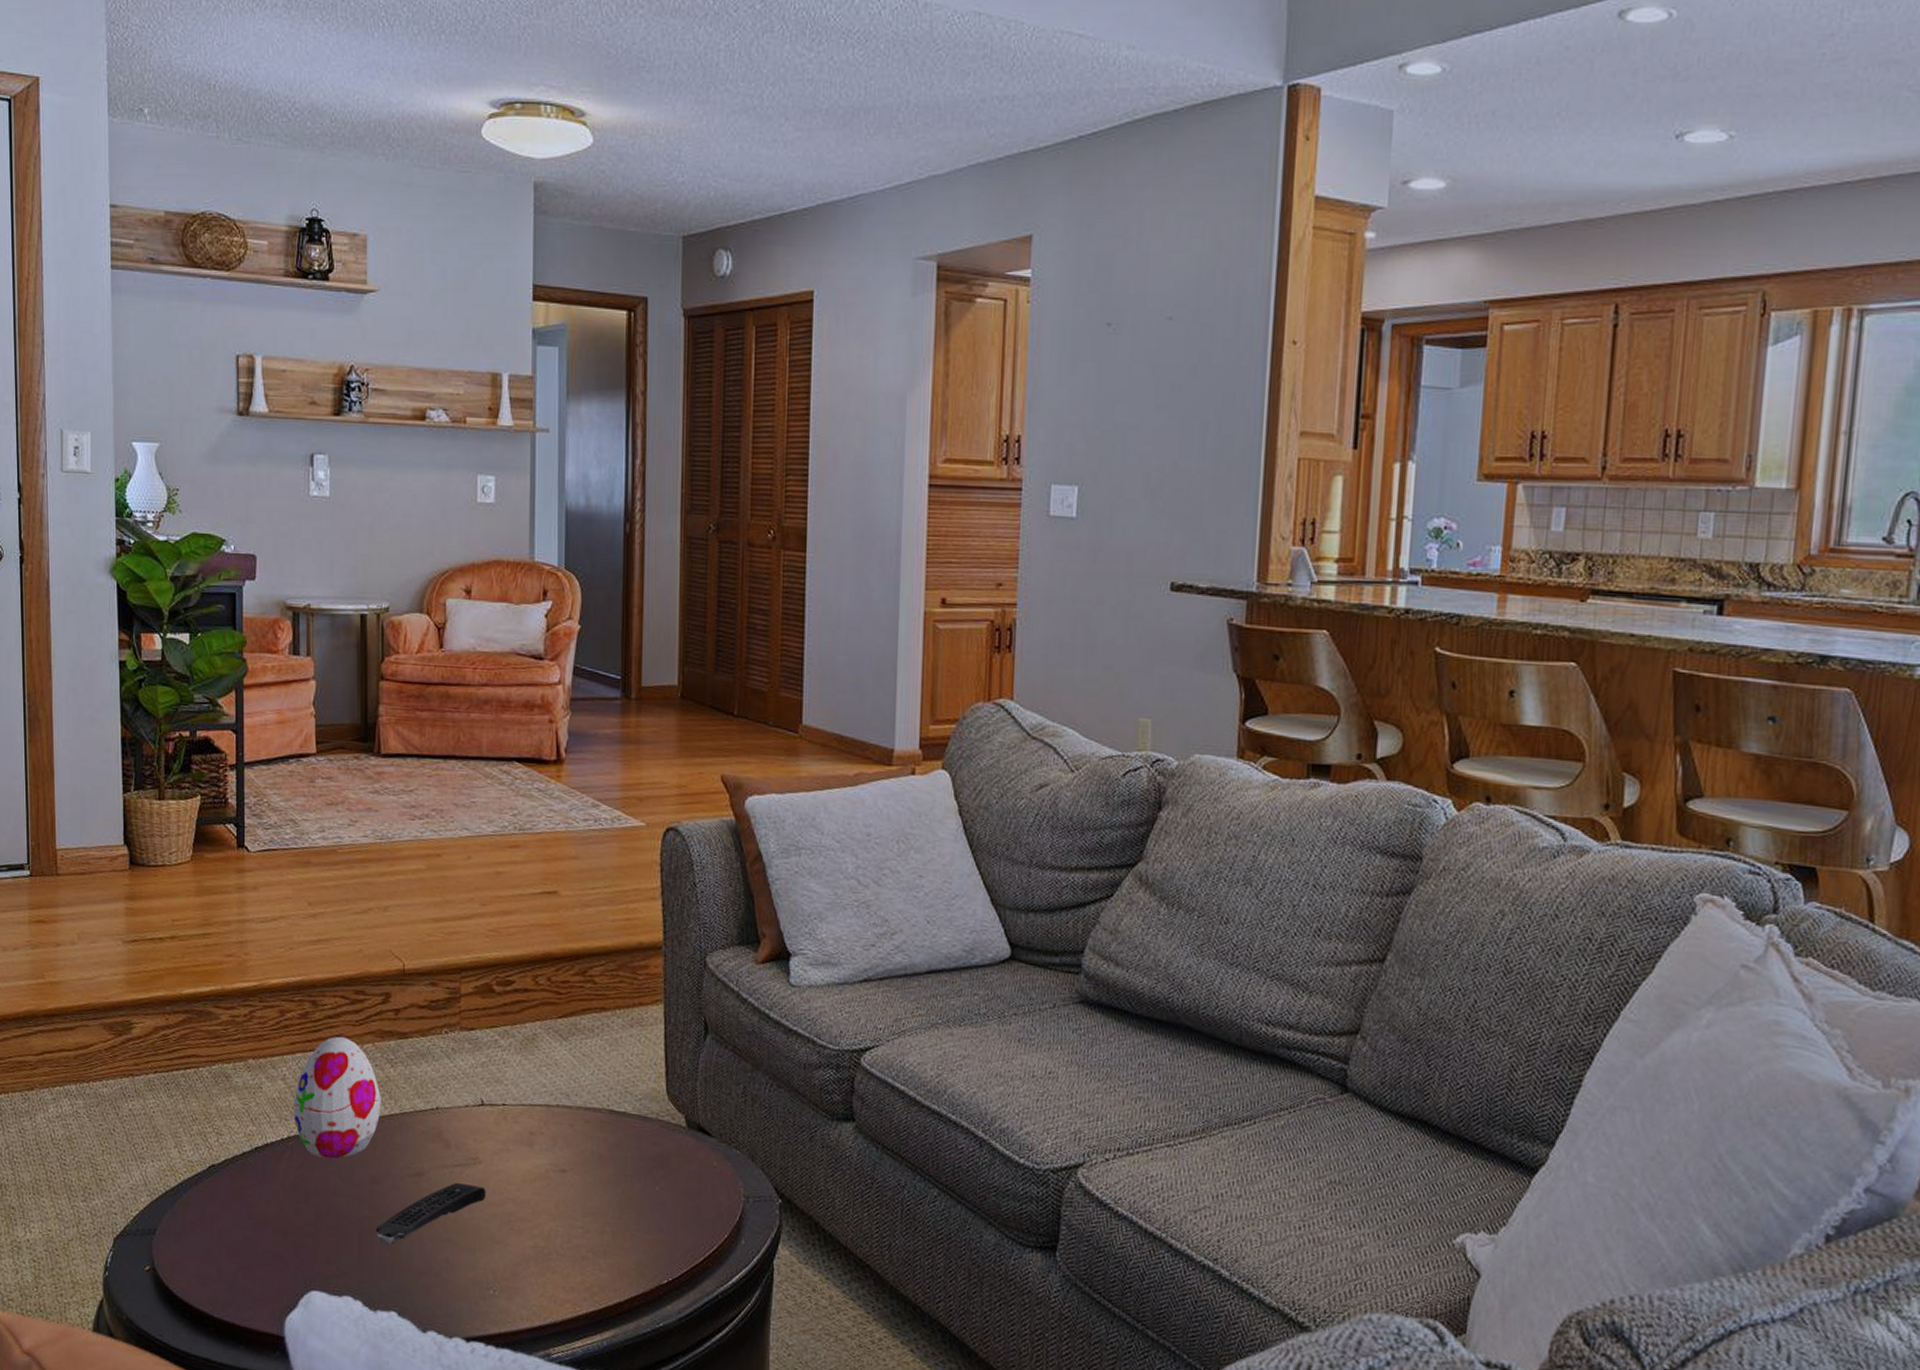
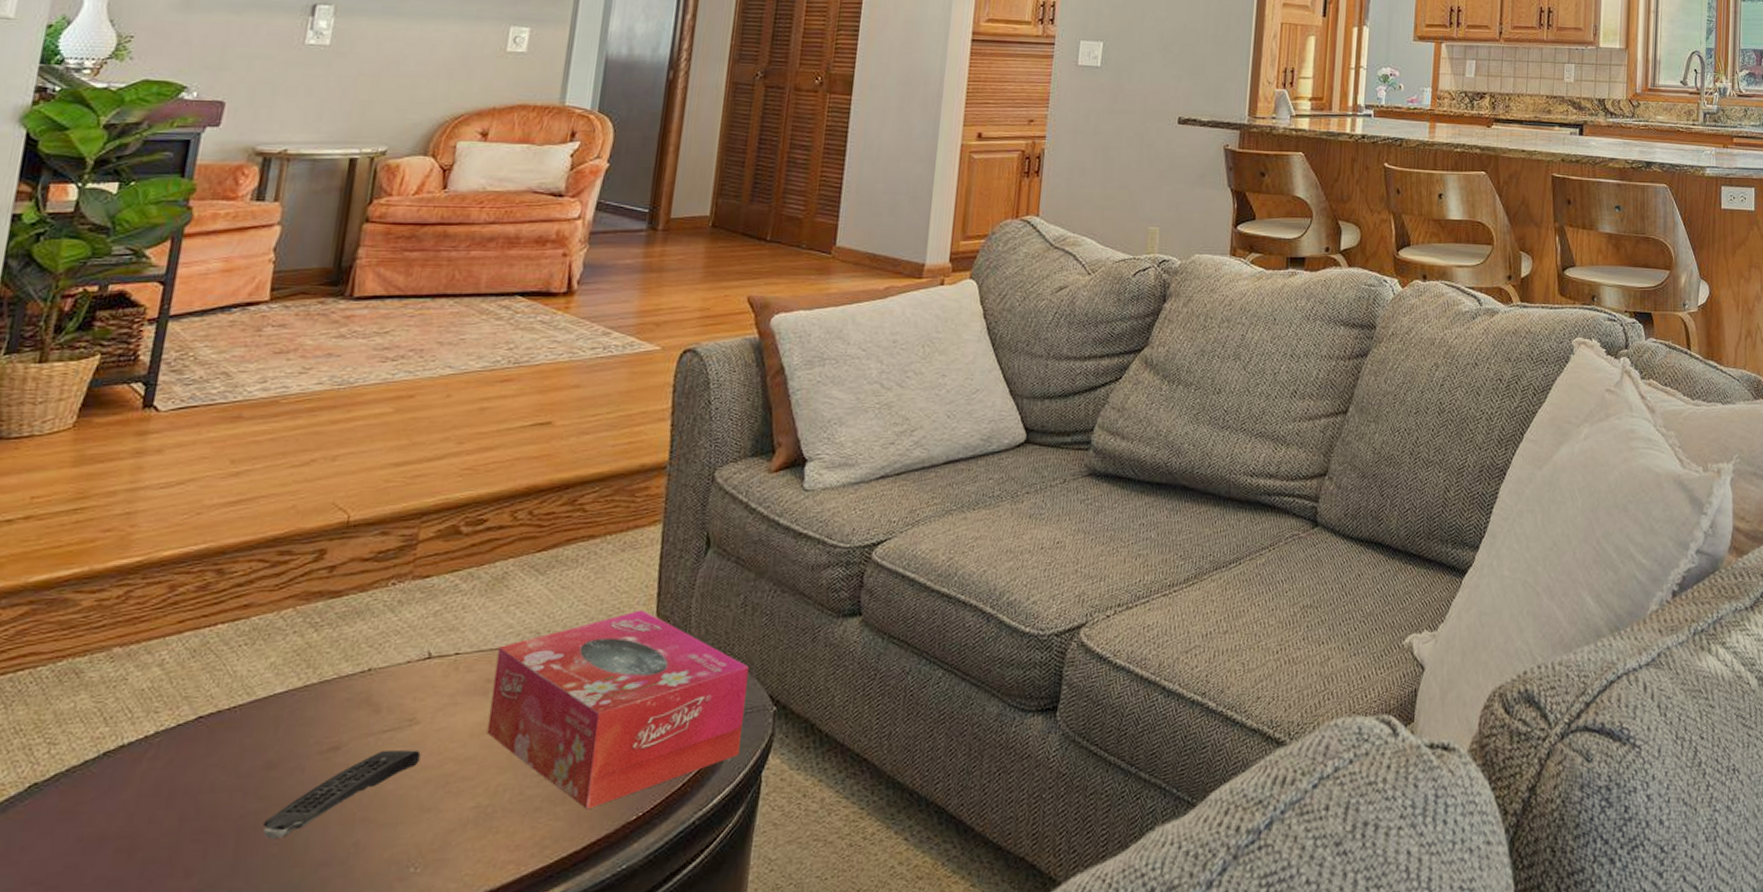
decorative egg: present [293,1036,381,1159] -> none [167,605,296,750]
tissue box: none [536,1086,753,1267] -> present [486,610,749,810]

